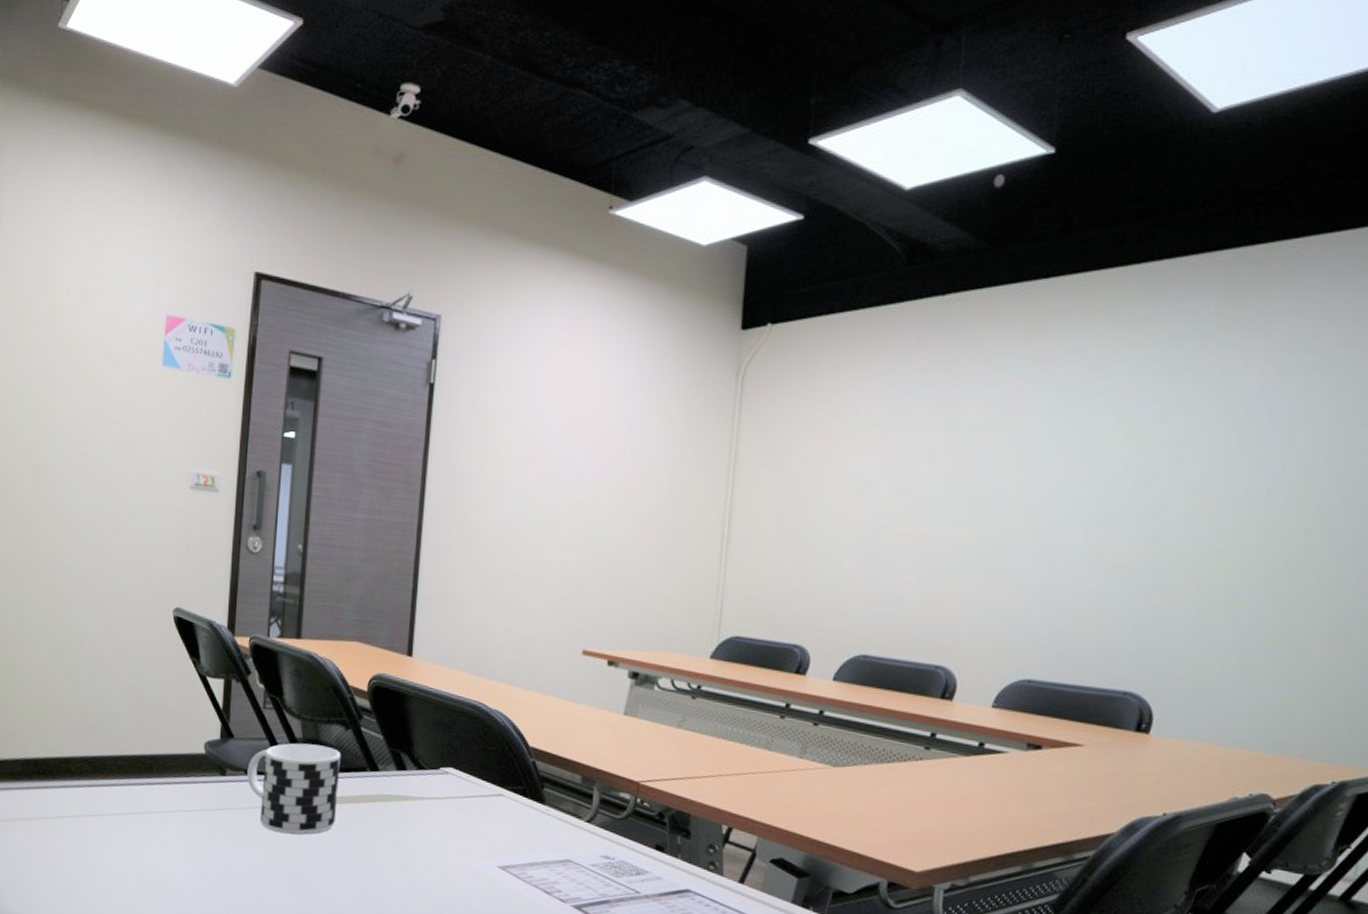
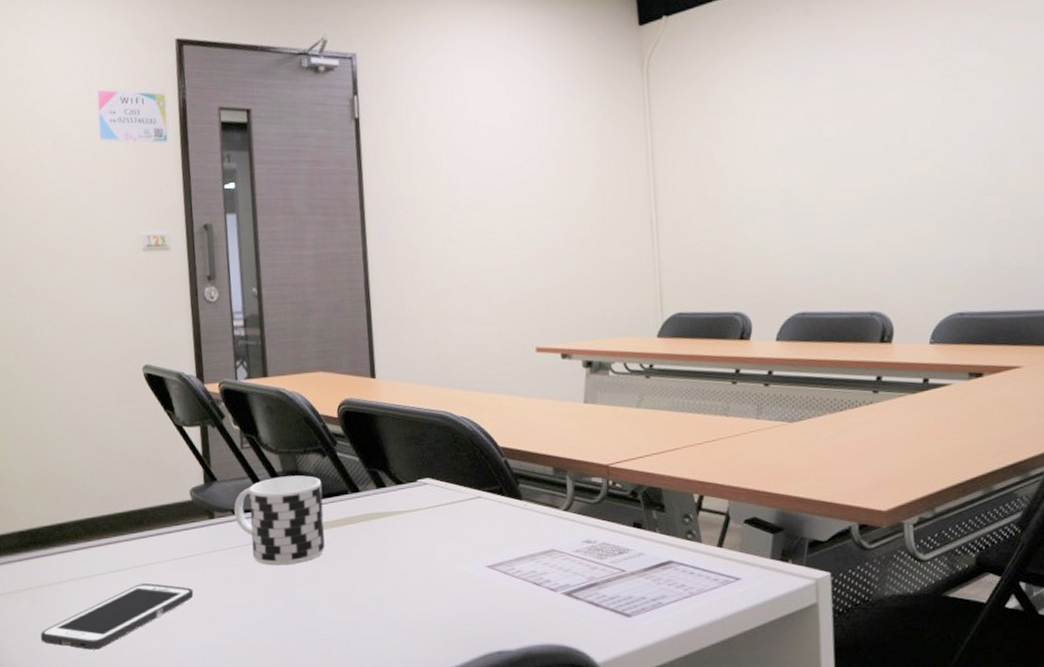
cell phone: none [31,831,194,891] -> present [40,583,194,650]

